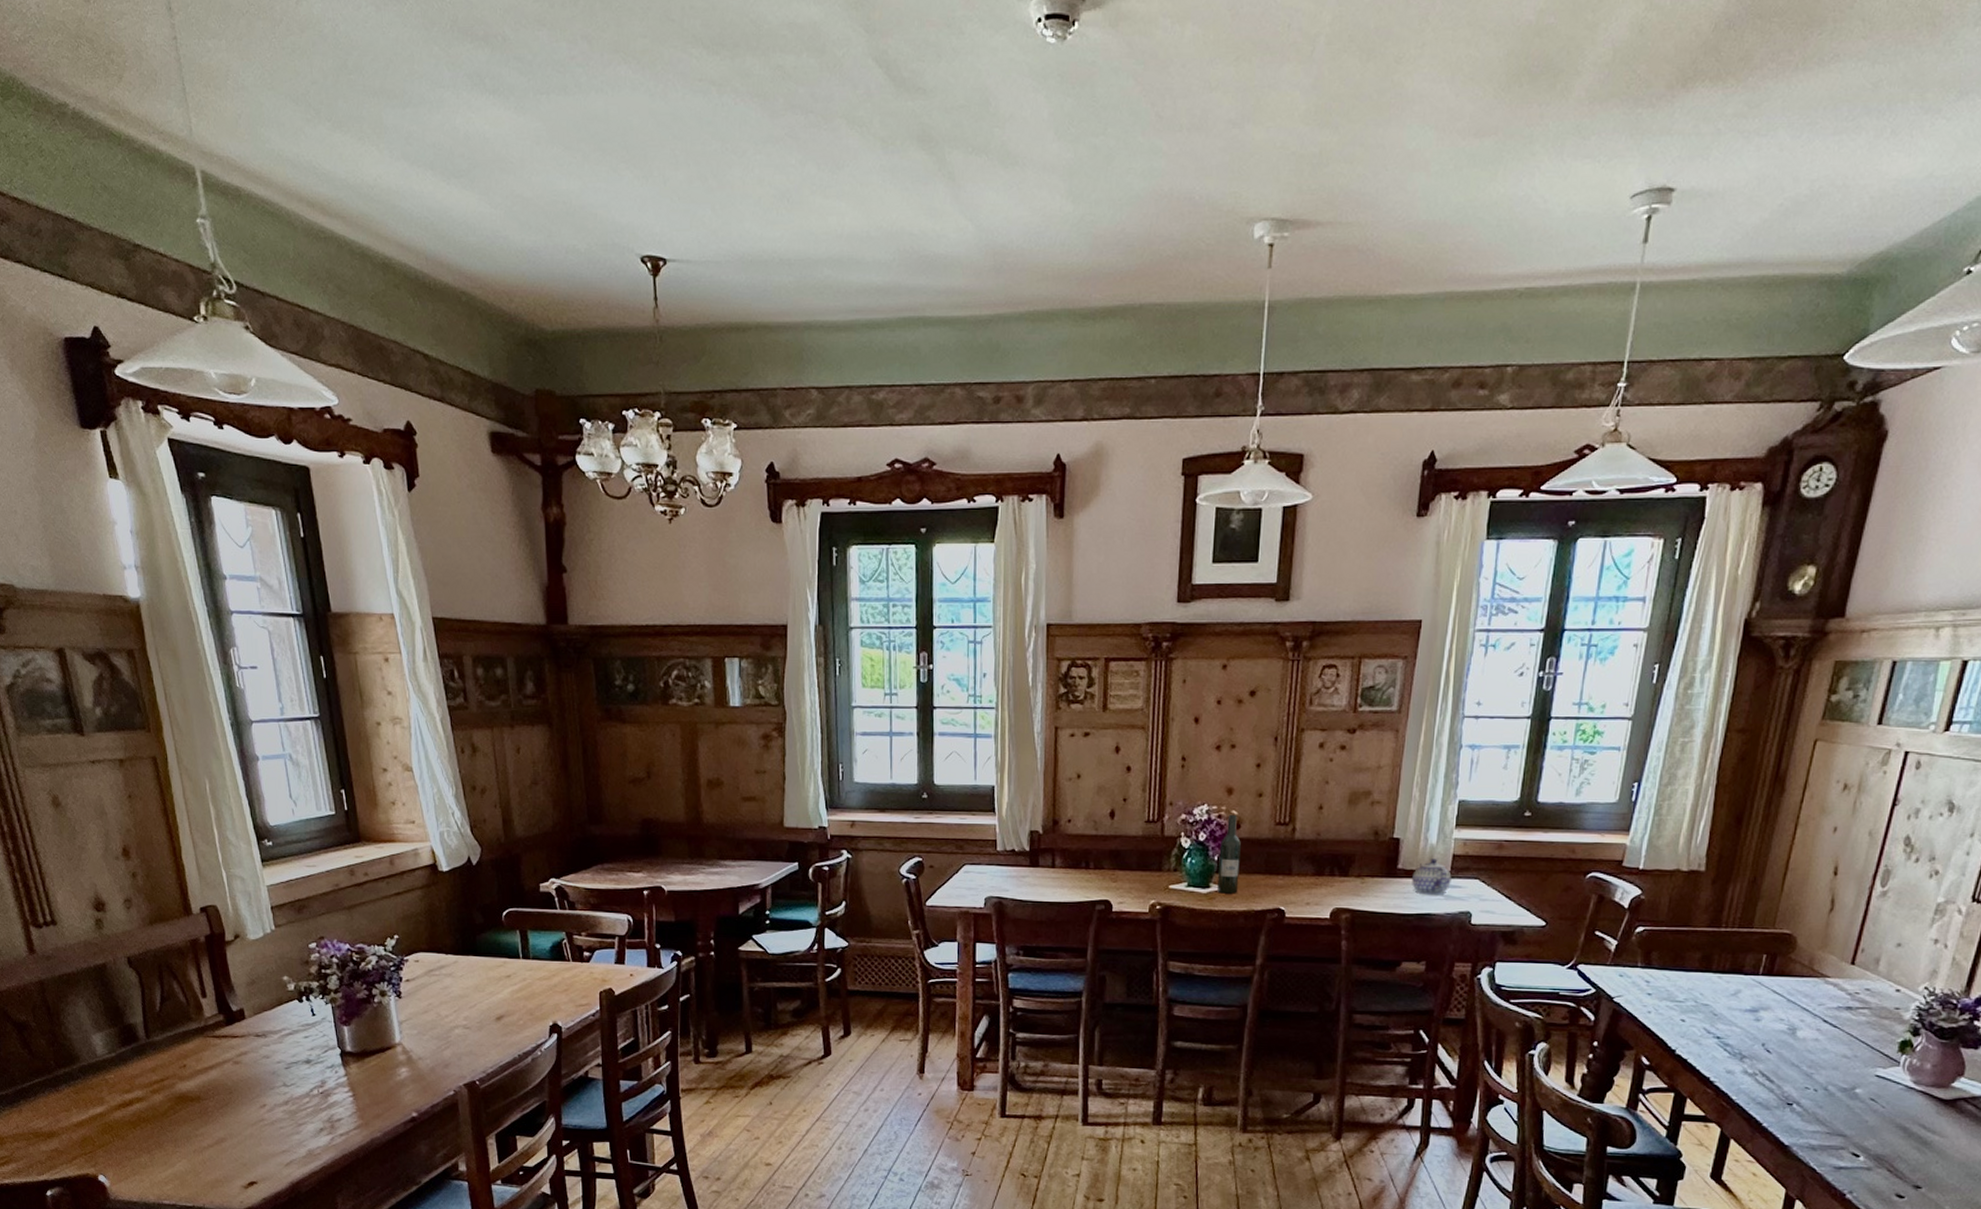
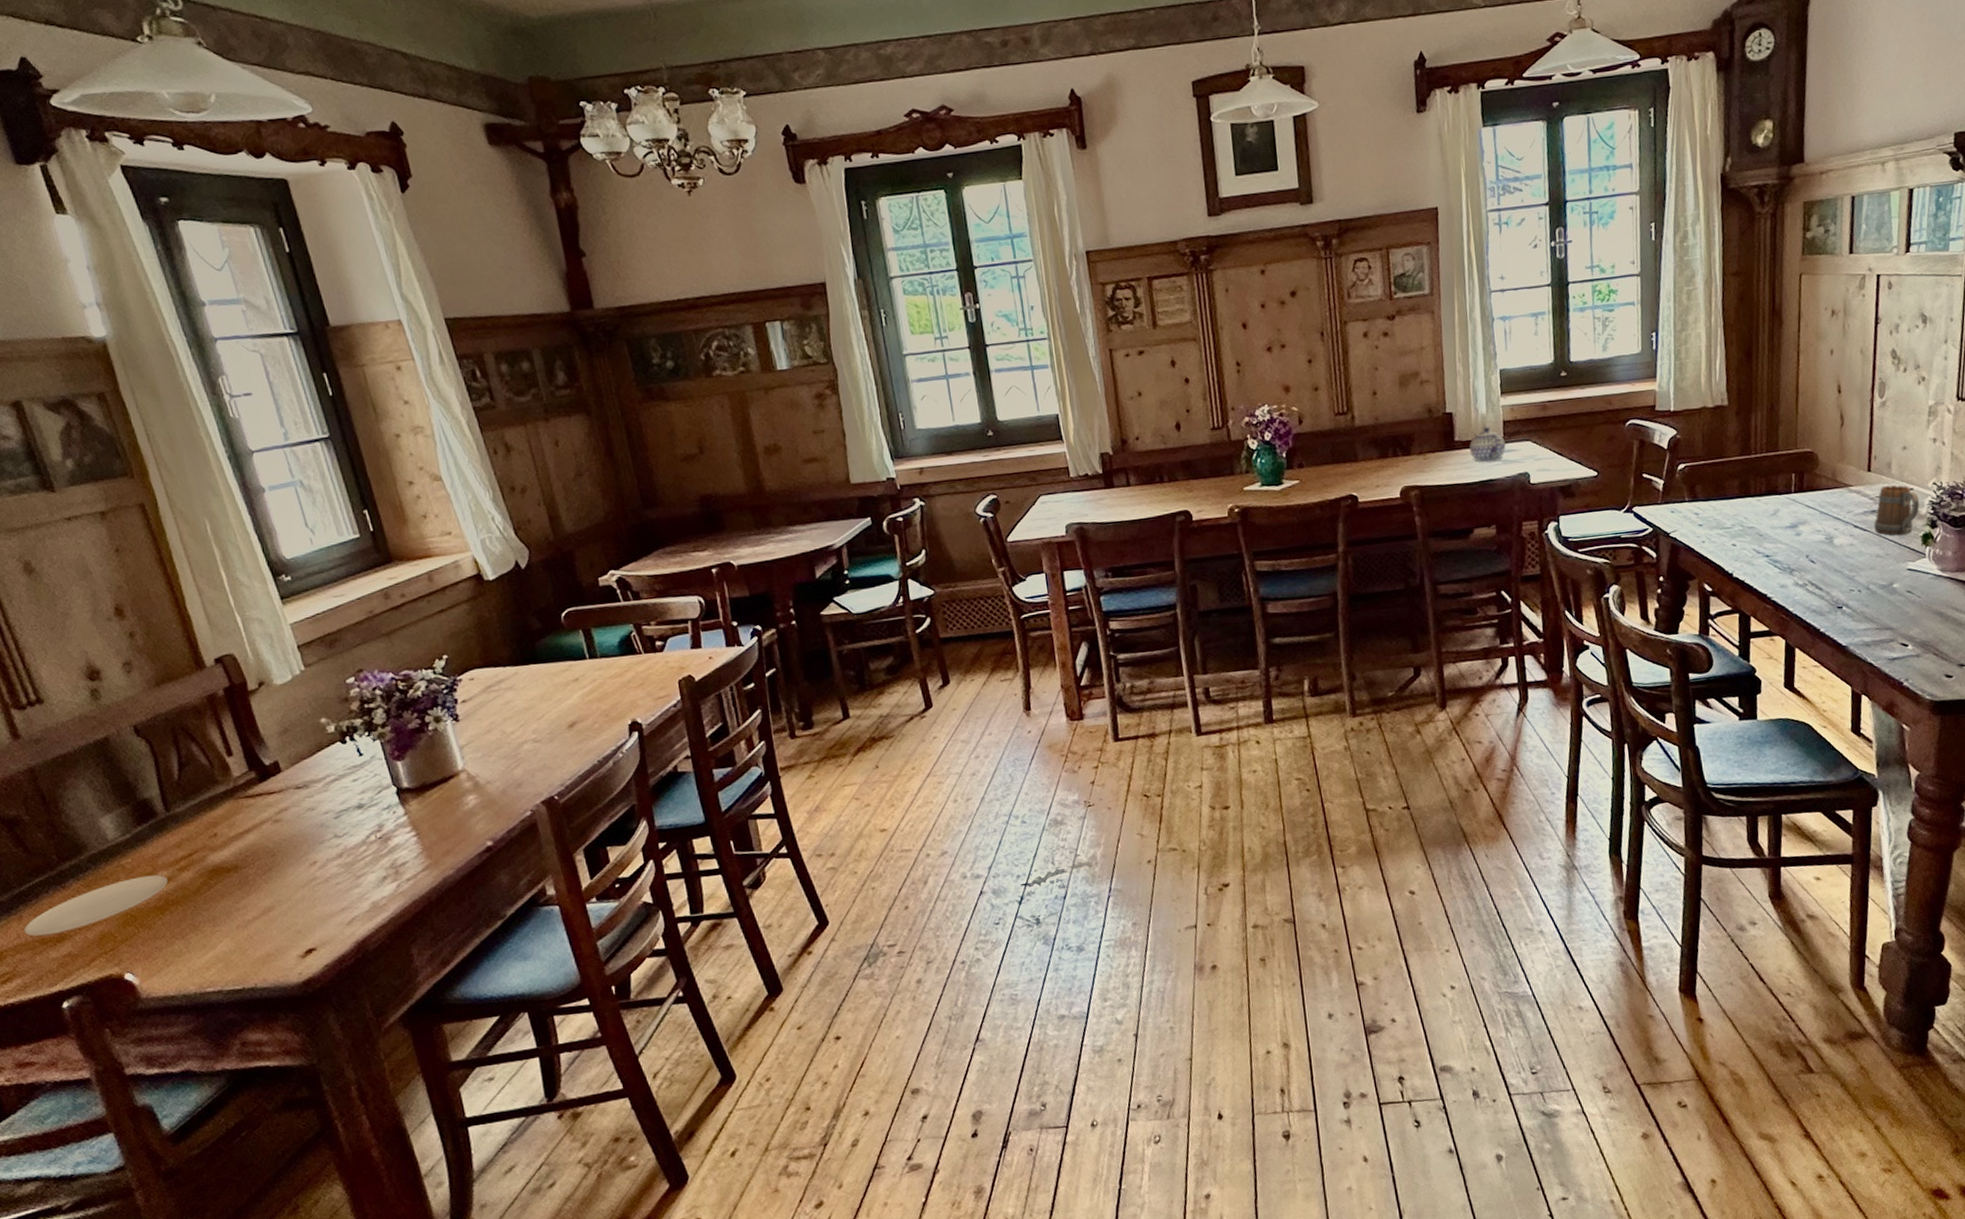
plate: none [23,1092,142,1131] -> present [24,875,168,937]
wine bottle: present [1217,814,1241,894] -> none [1285,410,1311,489]
beer mug: none [1846,982,1905,1038] -> present [1874,485,1920,536]

